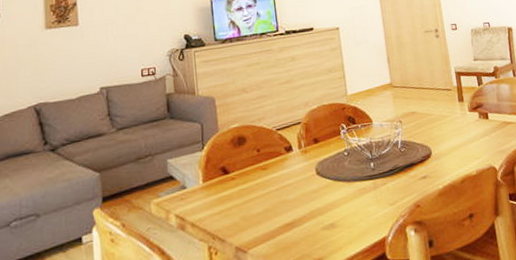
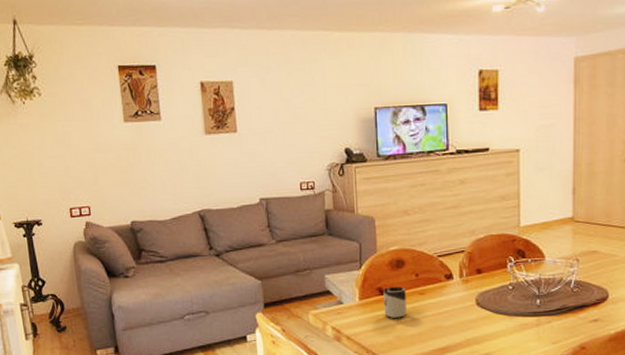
cup: none [226,164,251,198] -> present [383,287,407,318]

